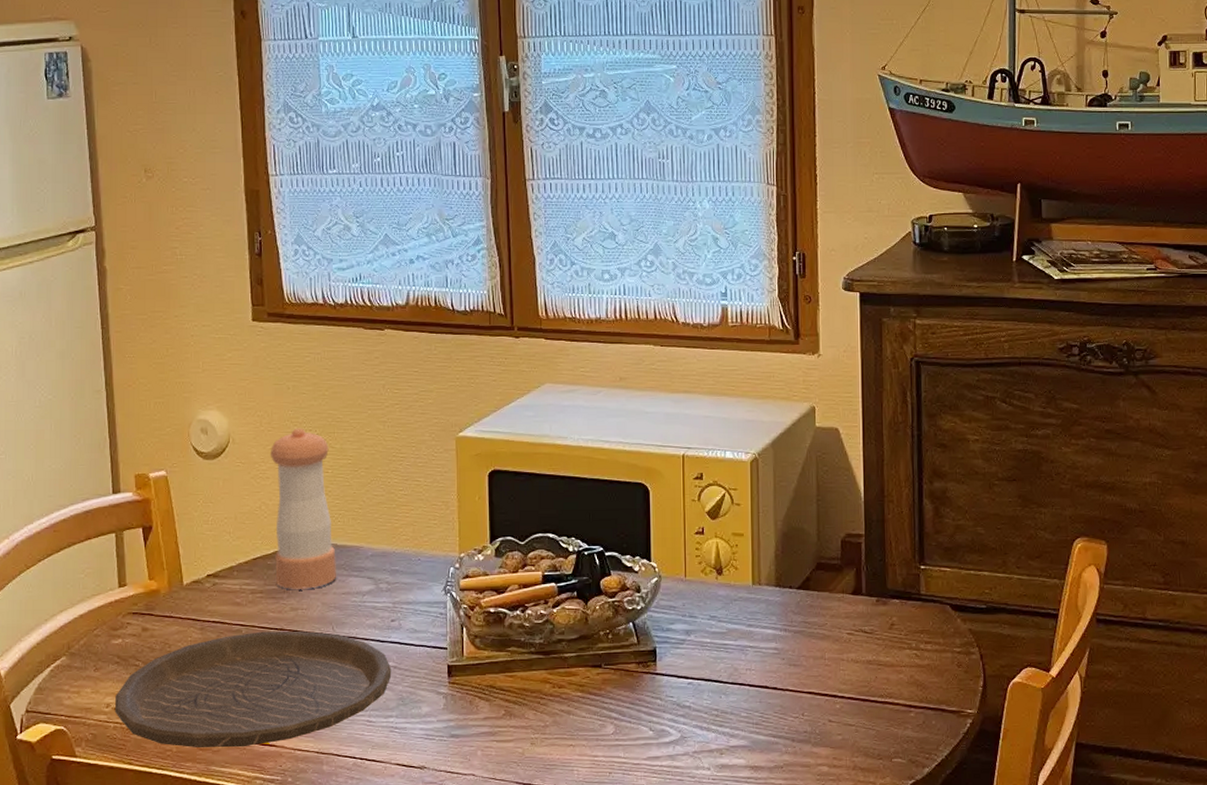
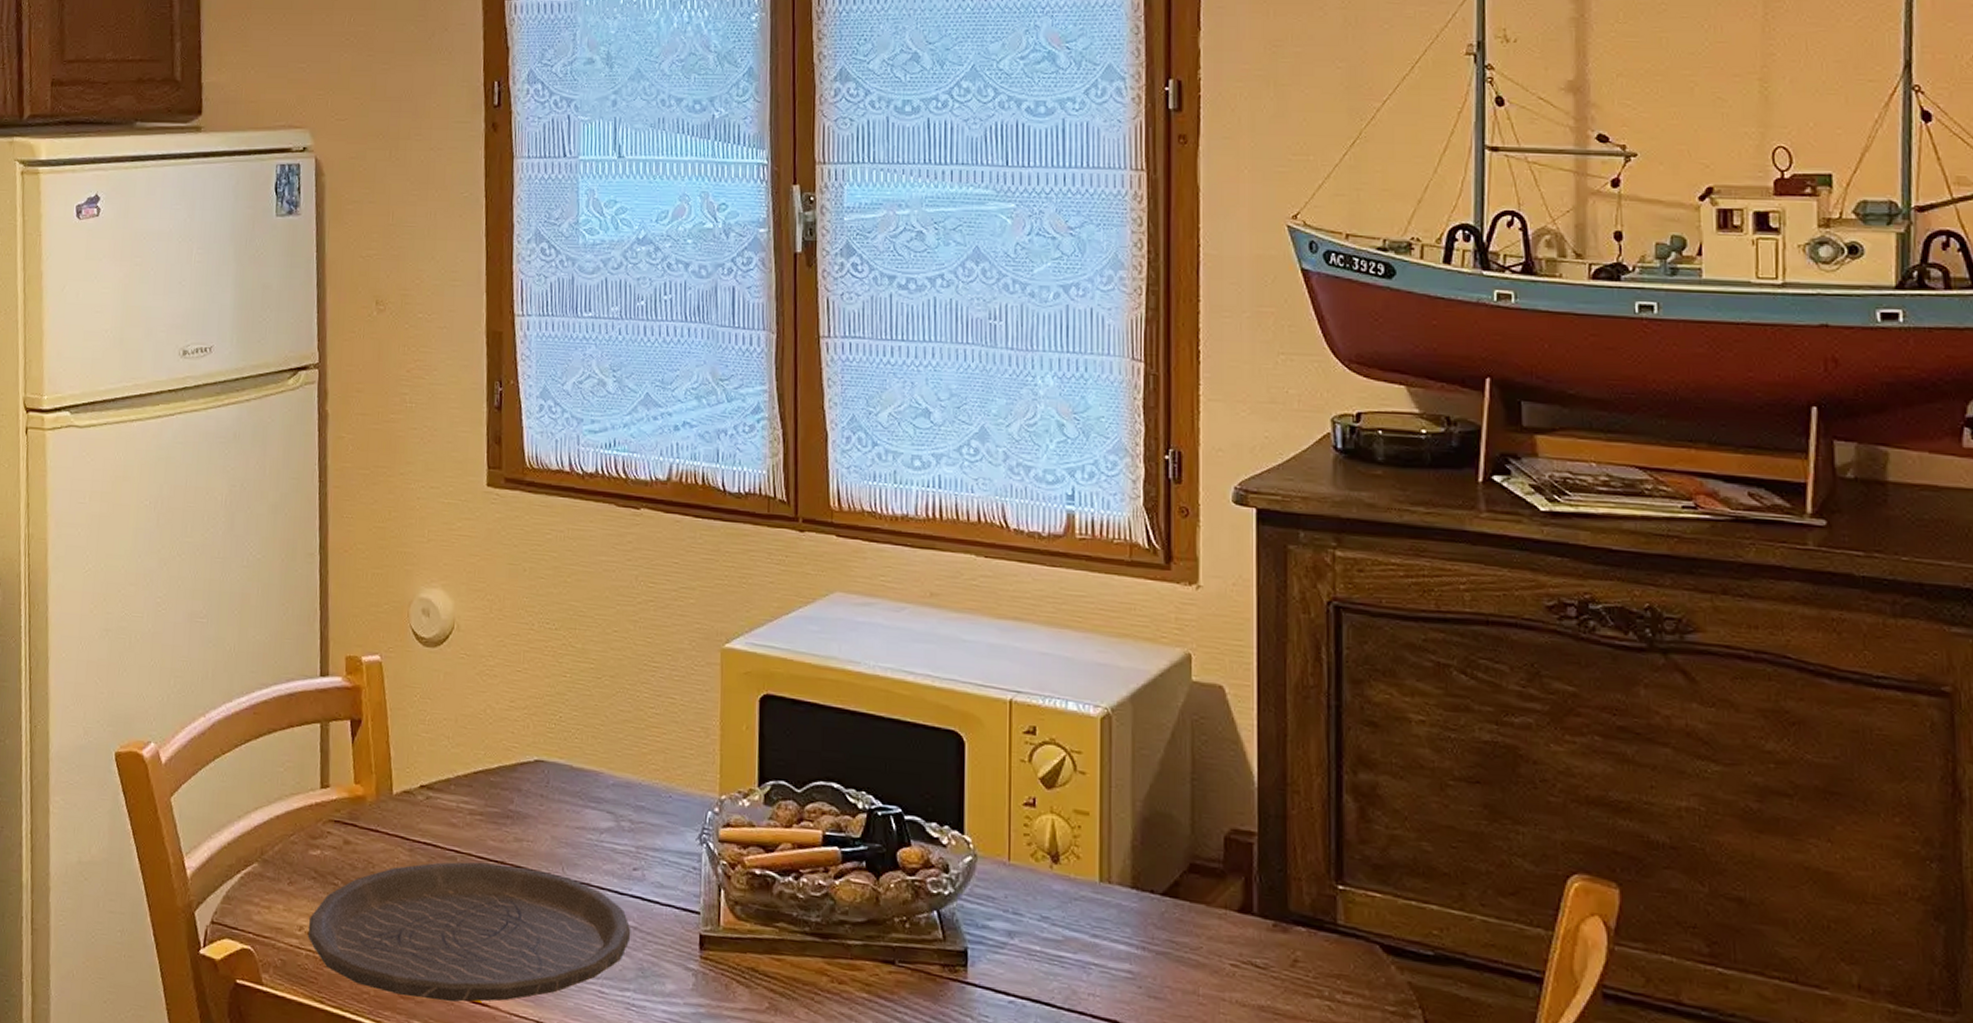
pepper shaker: present [269,428,336,590] -> none [499,619,571,817]

